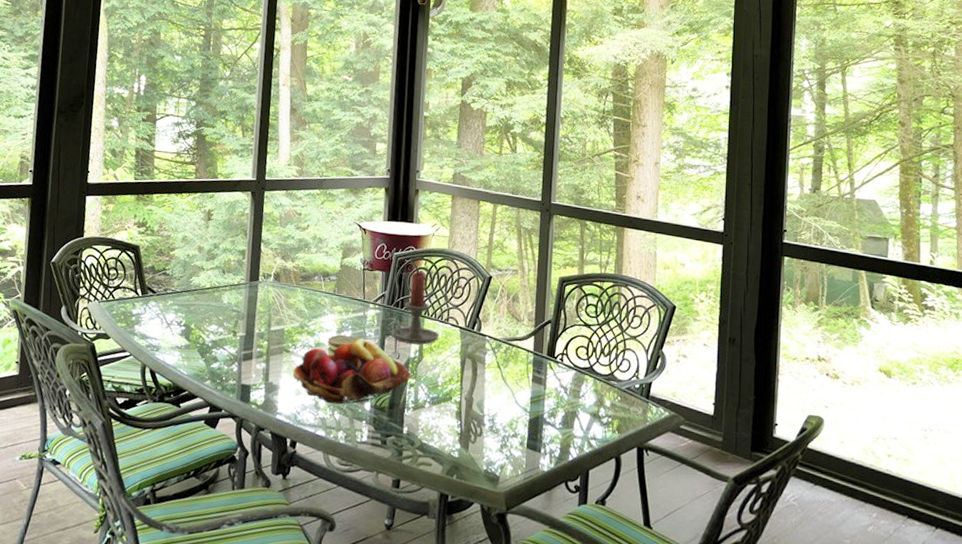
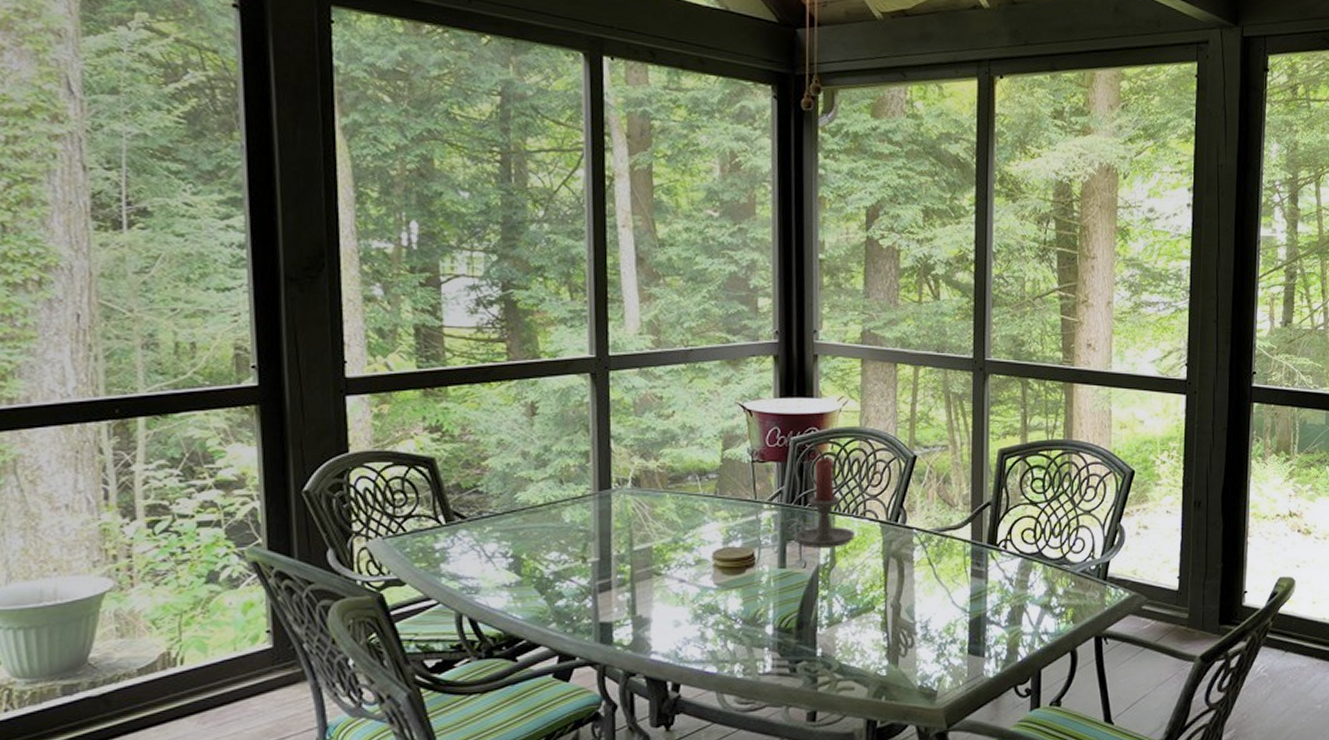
fruit basket: present [293,338,412,405] -> none [669,548,823,632]

